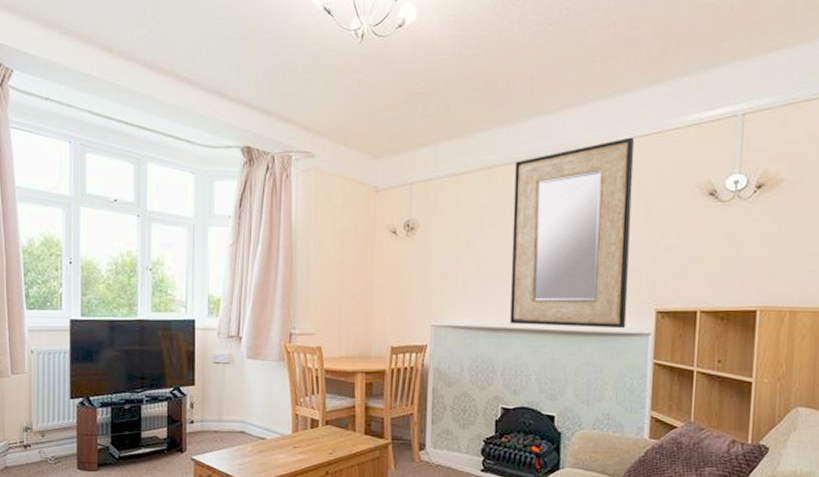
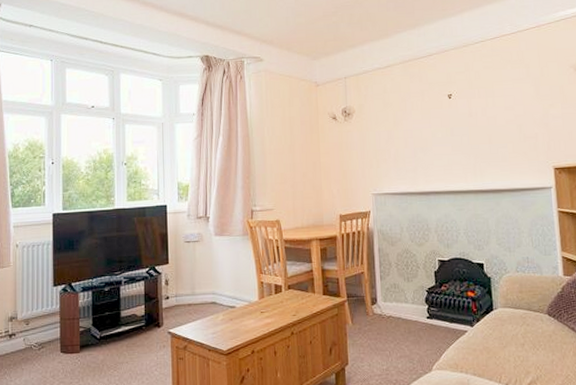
home mirror: present [510,137,635,329] -> none [428,31,532,188]

